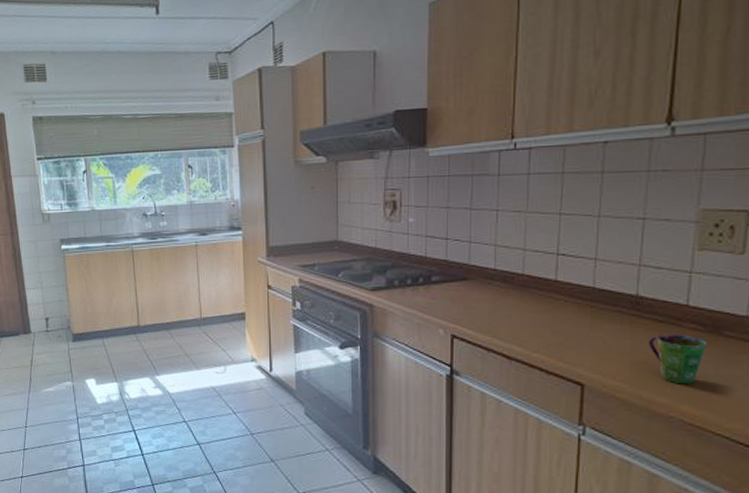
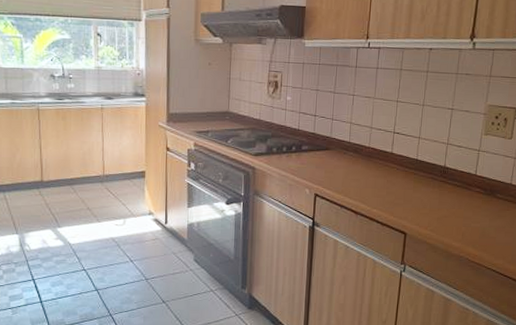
cup: present [649,335,707,385] -> none [450,196,486,233]

